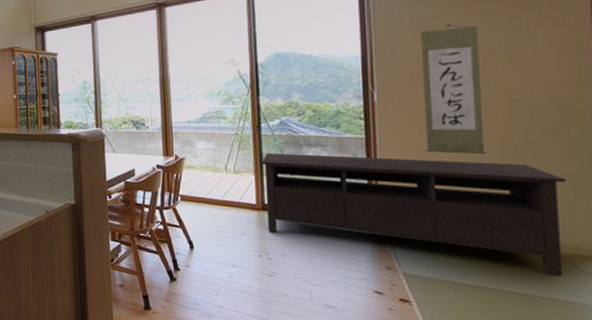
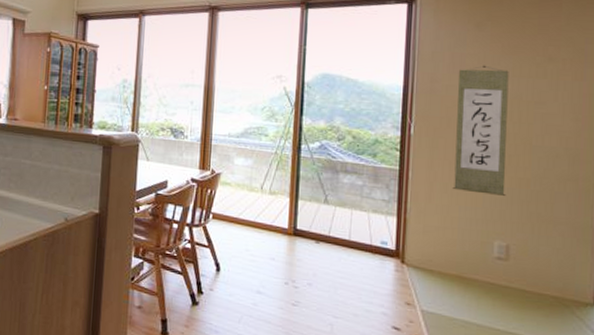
storage bench: present [261,152,566,276] -> none [297,175,571,321]

